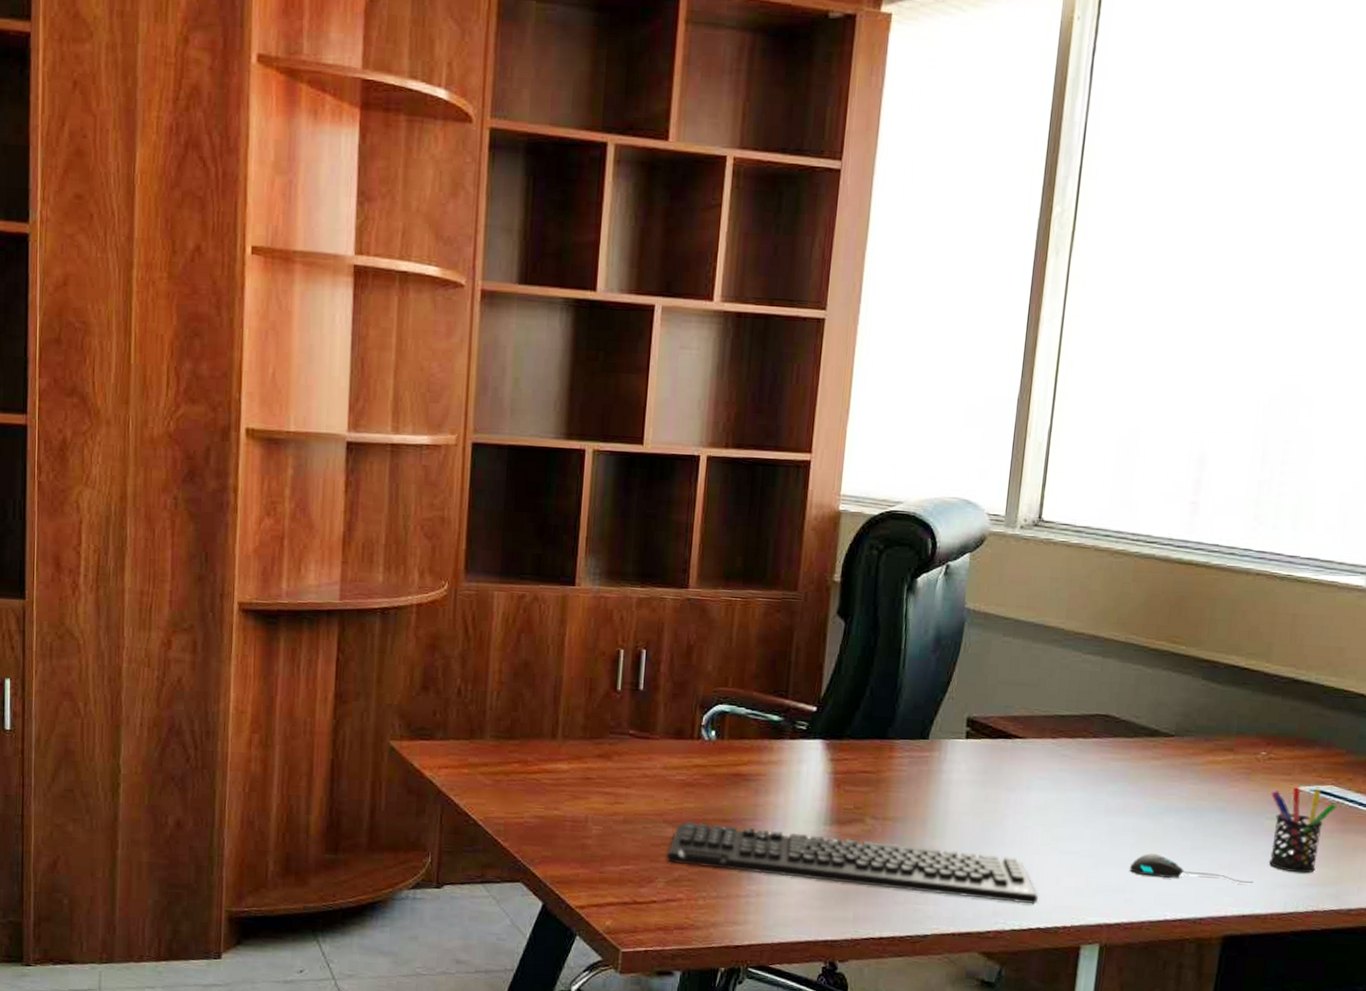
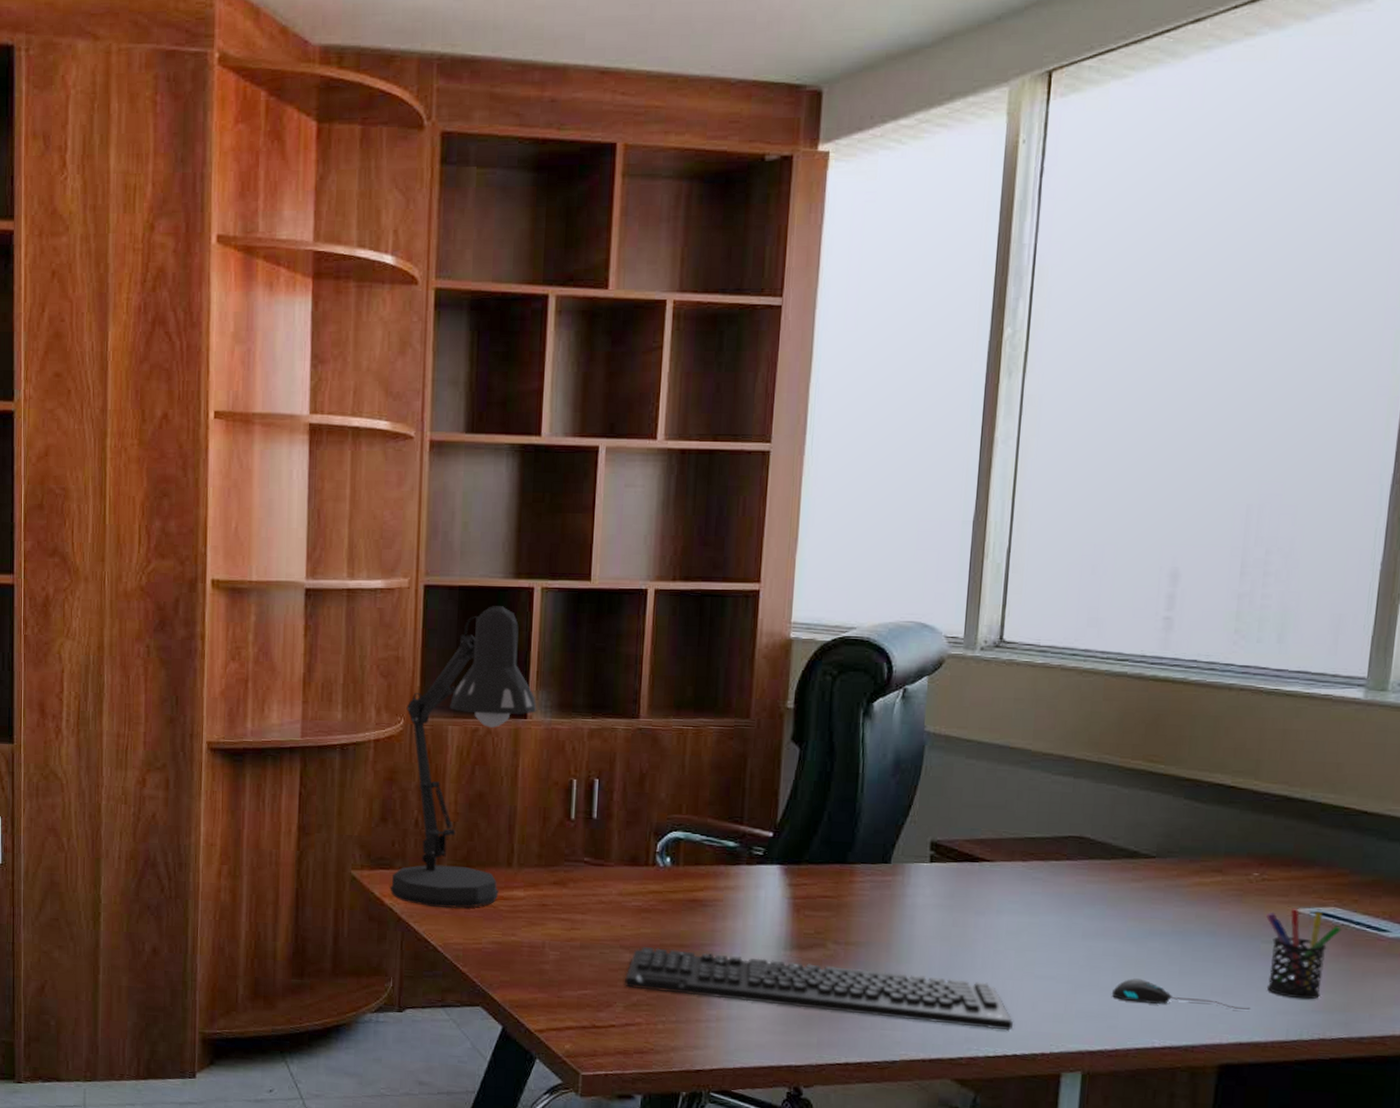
desk lamp: none [430,467,586,781] -> present [390,606,537,909]

